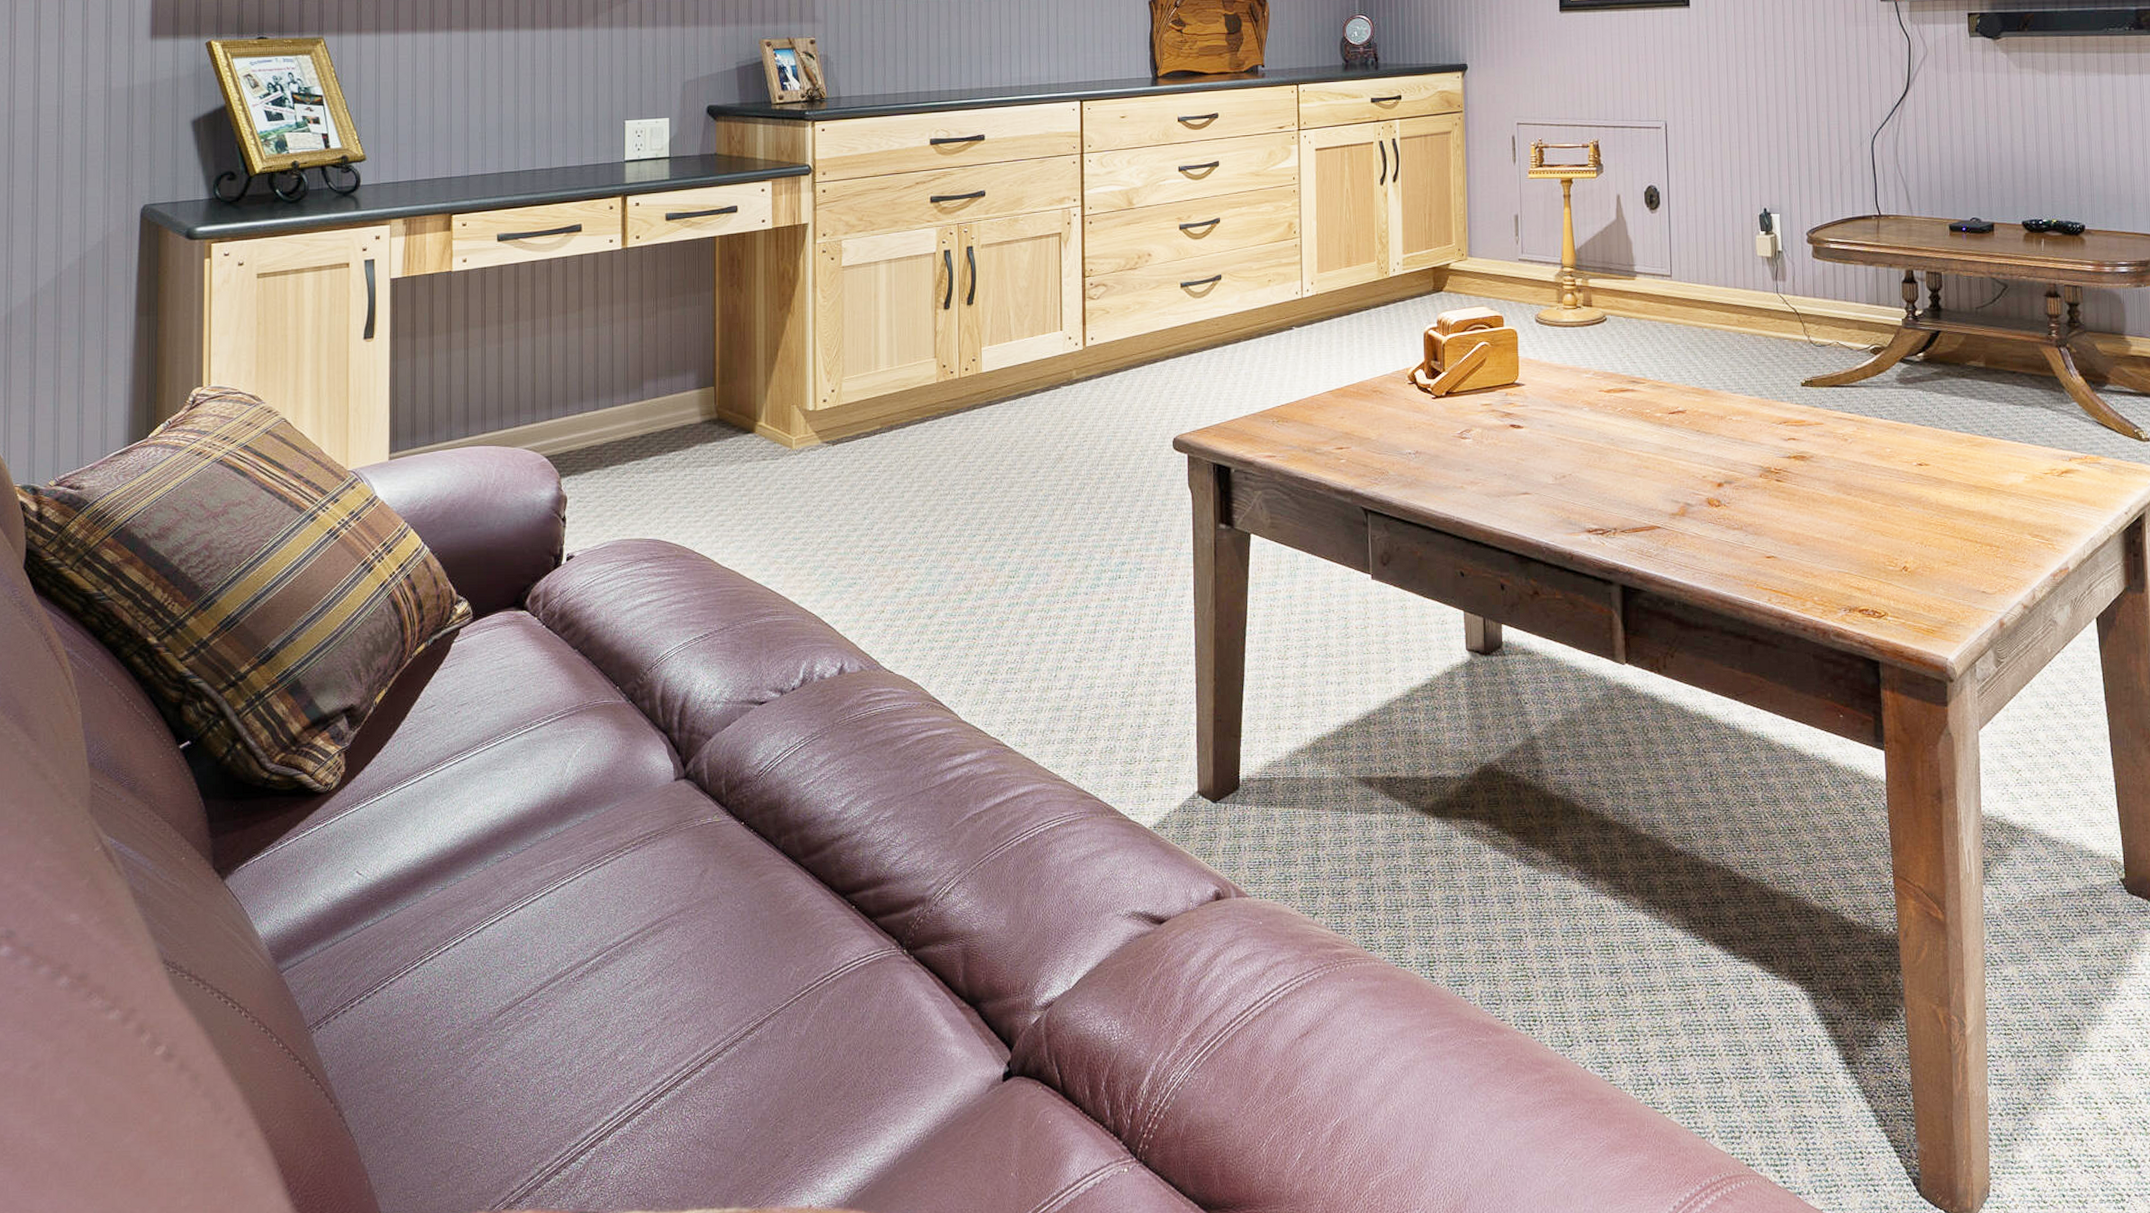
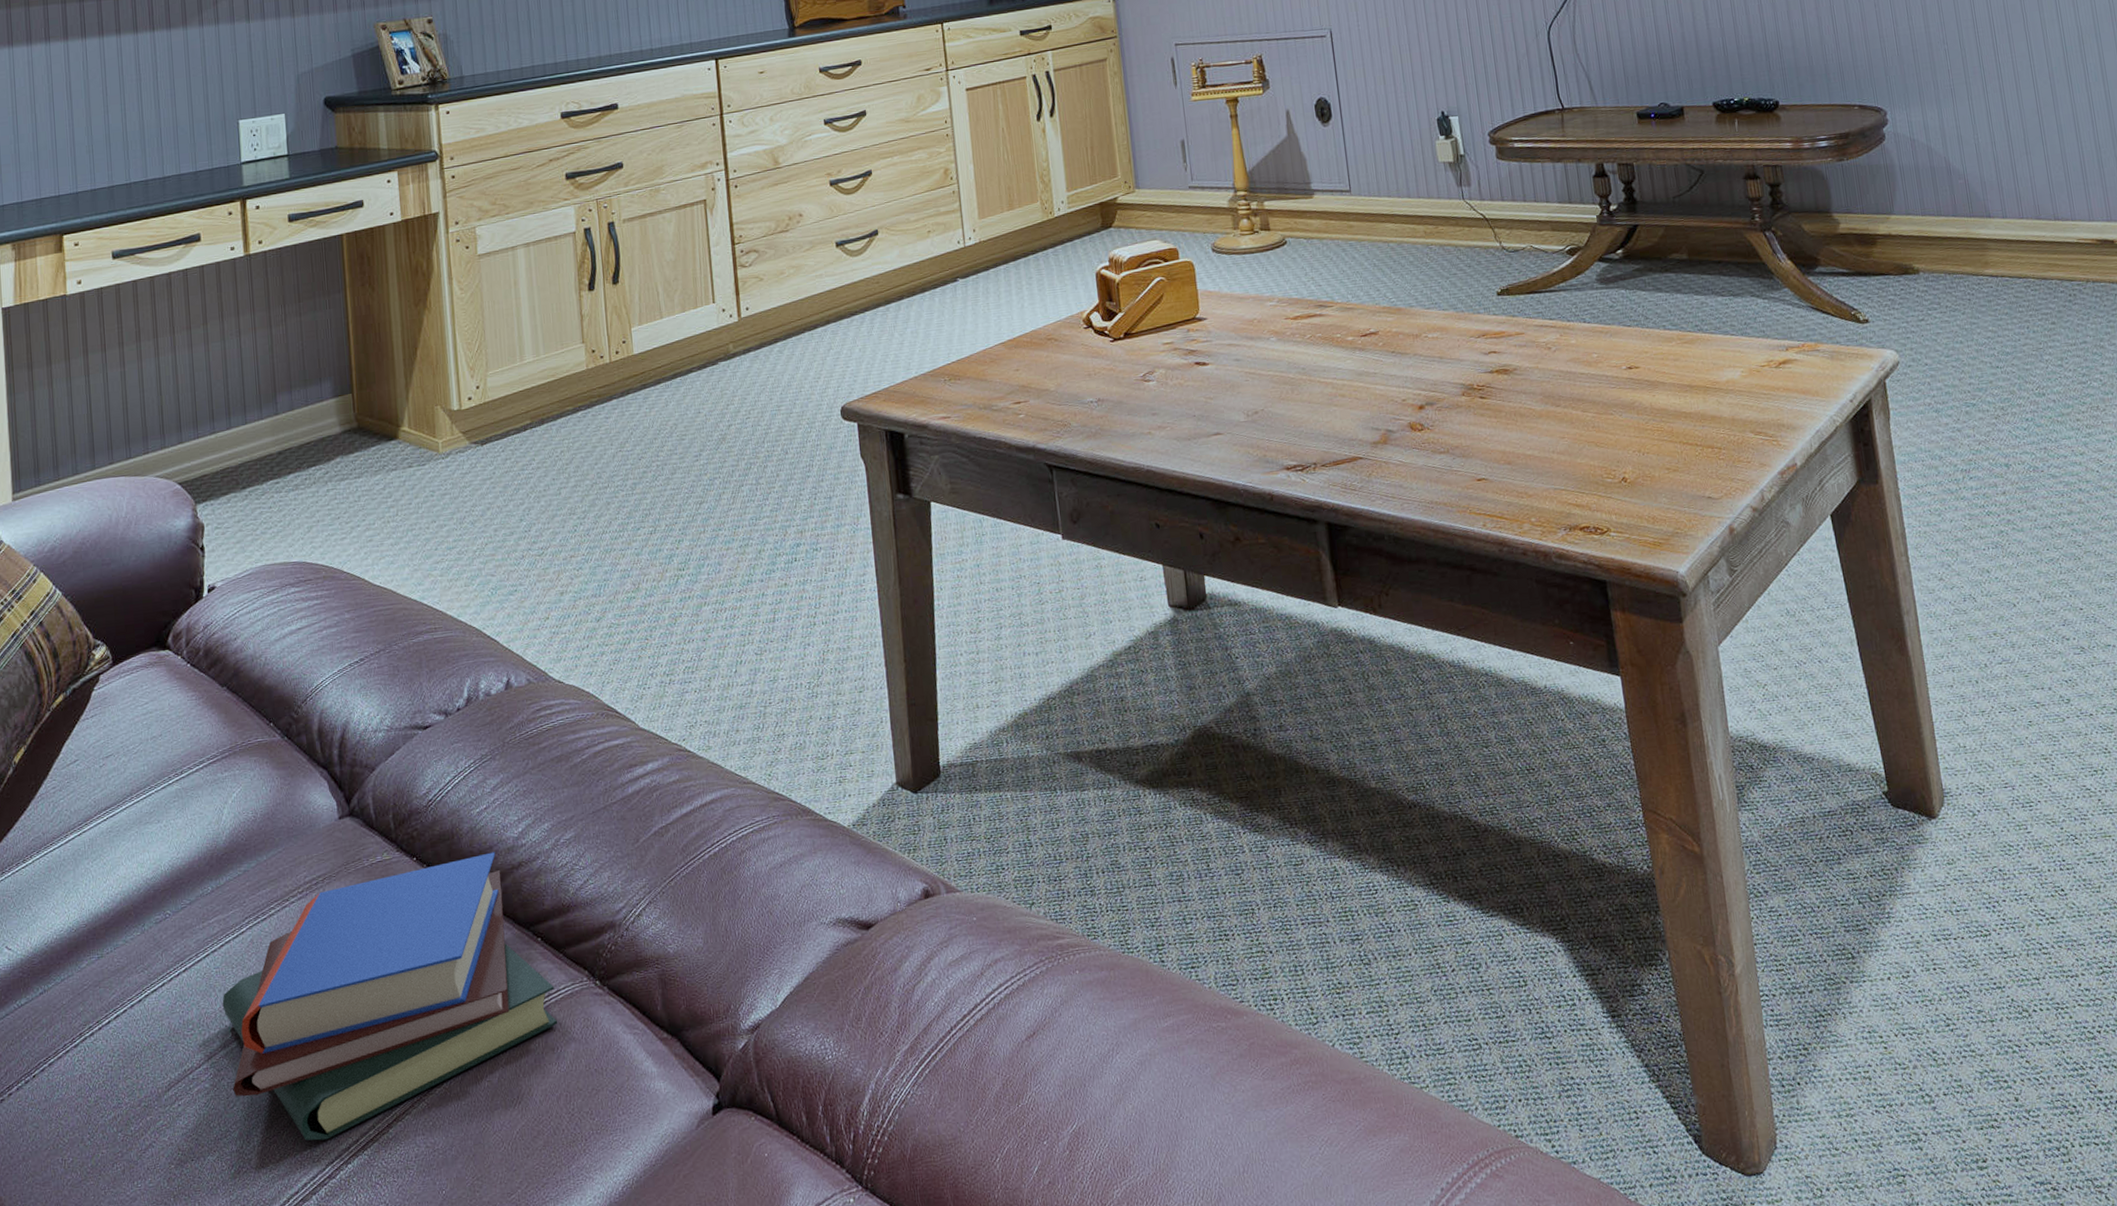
book: none [554,823,865,1073] -> present [222,852,557,1141]

